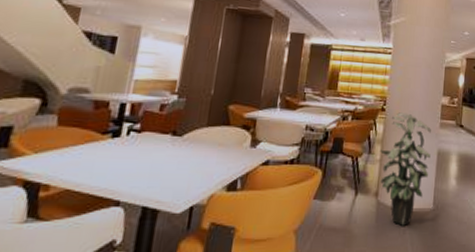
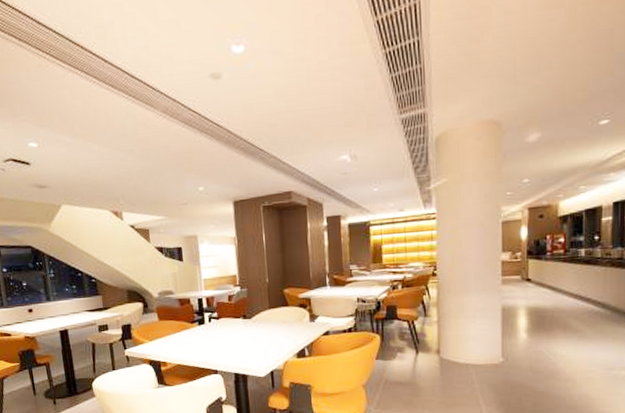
indoor plant: present [379,112,431,226] -> none [435,274,494,378]

